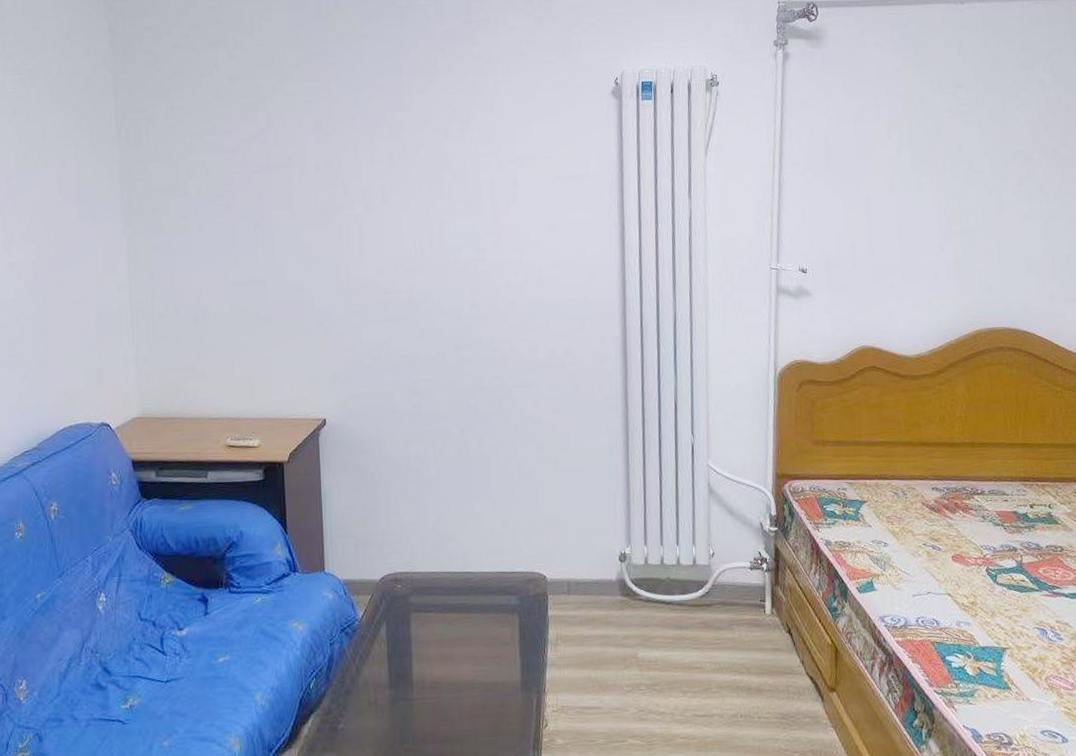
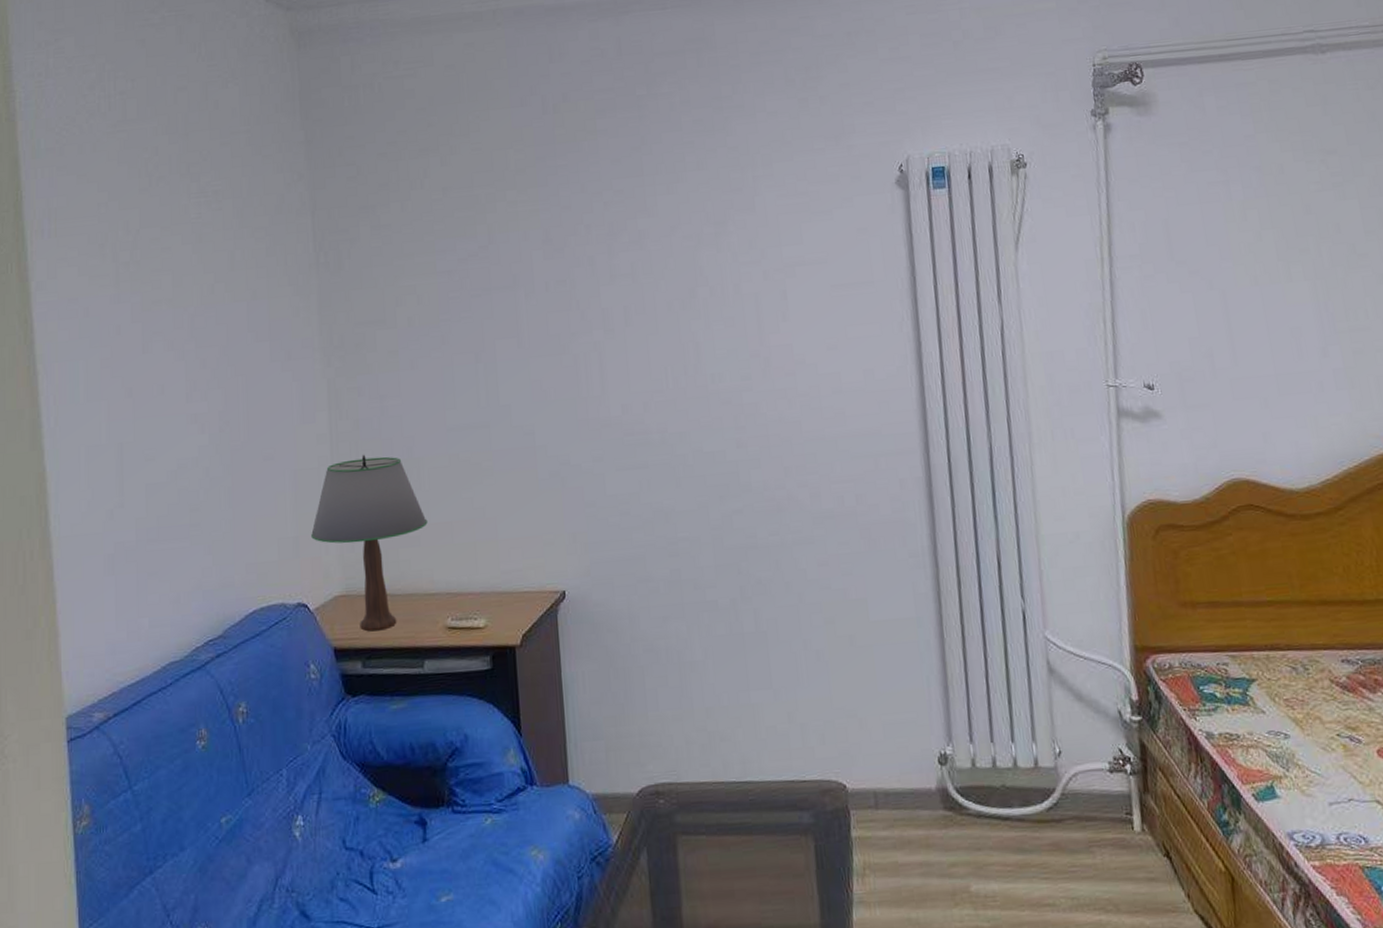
table lamp: none [113,301,212,448] -> present [311,454,428,632]

